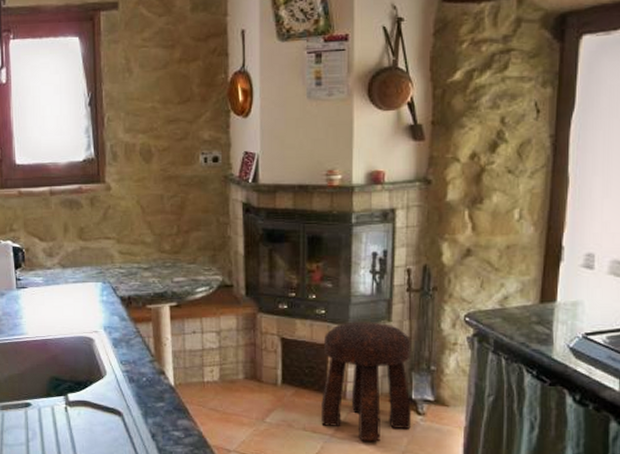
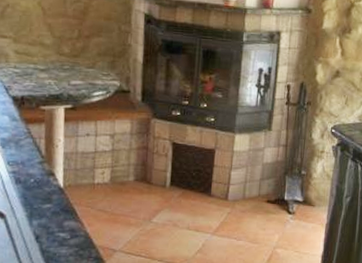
stool: present [321,321,412,442] -> none [204,129,287,239]

